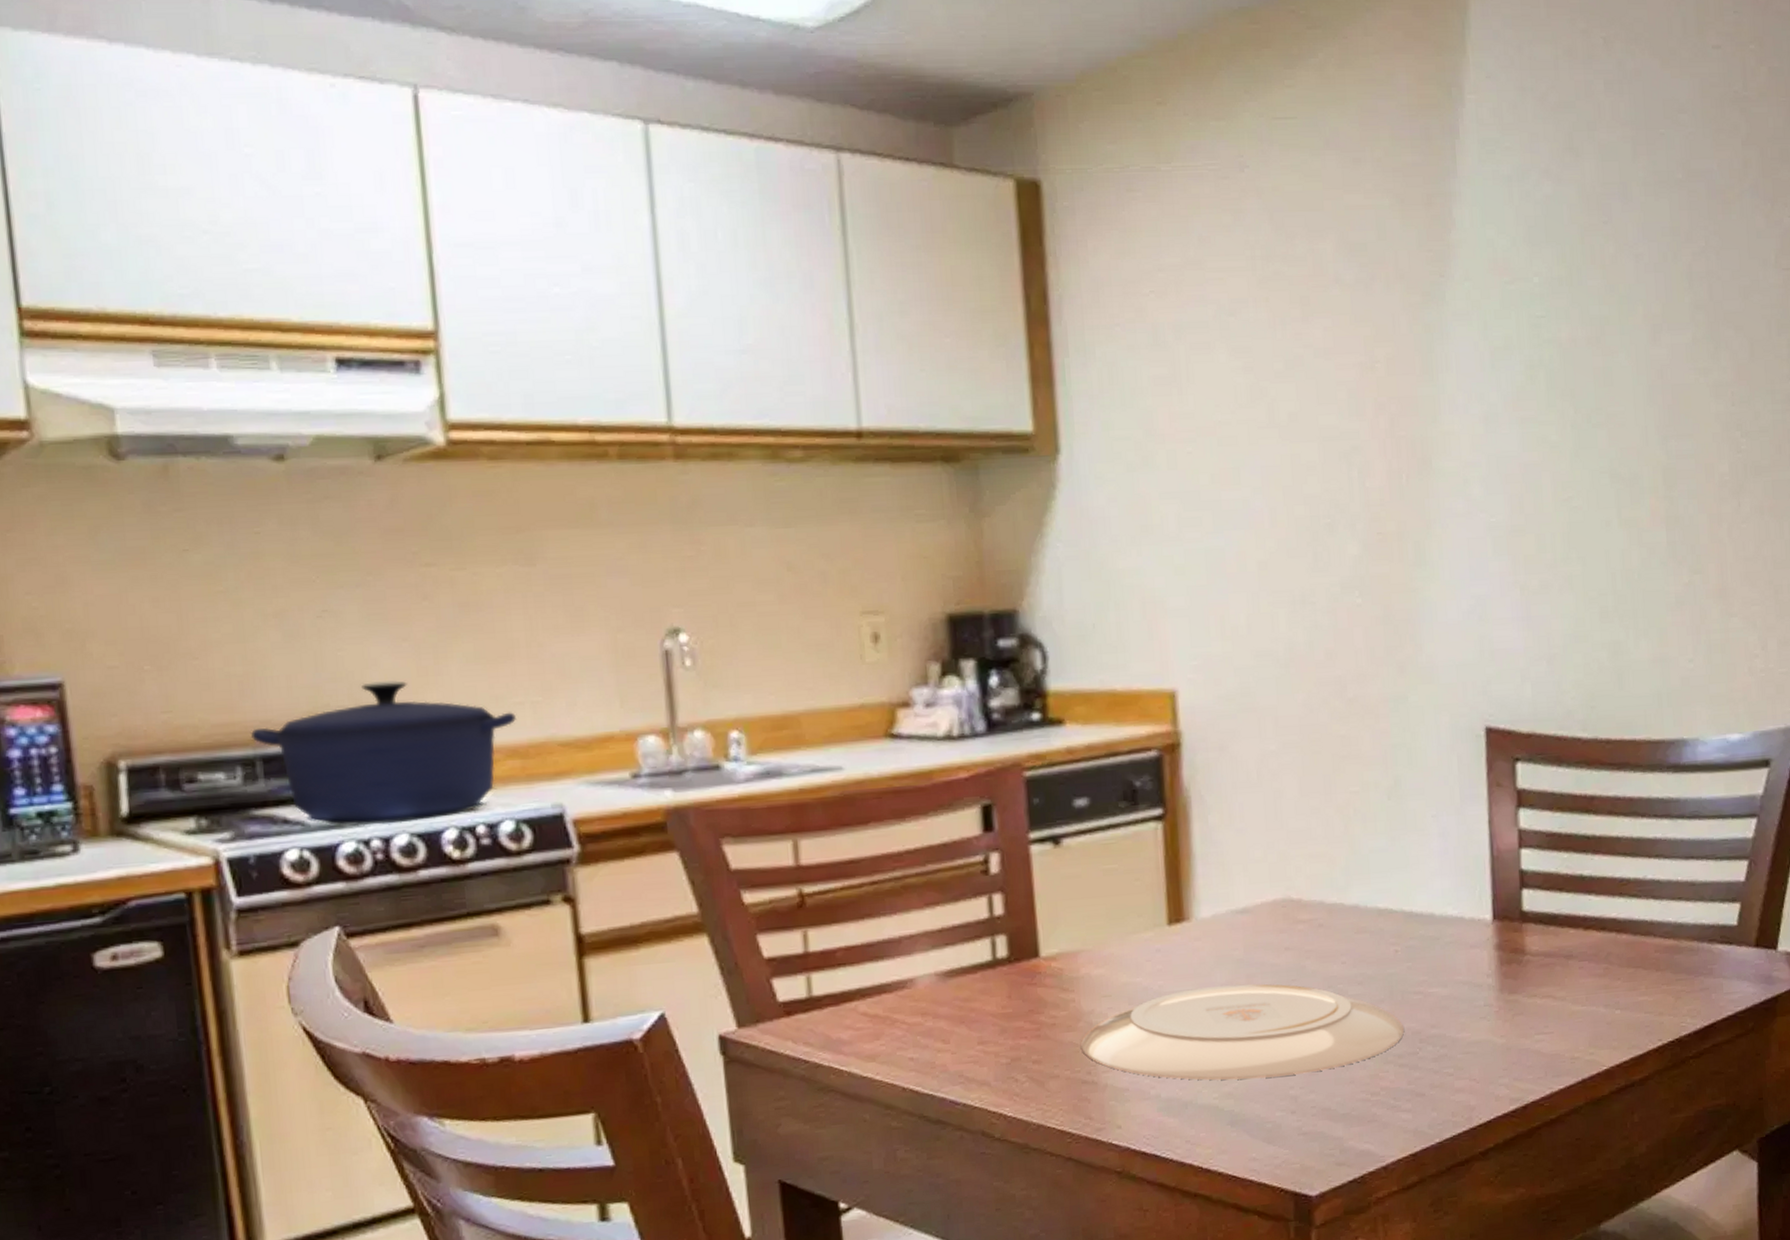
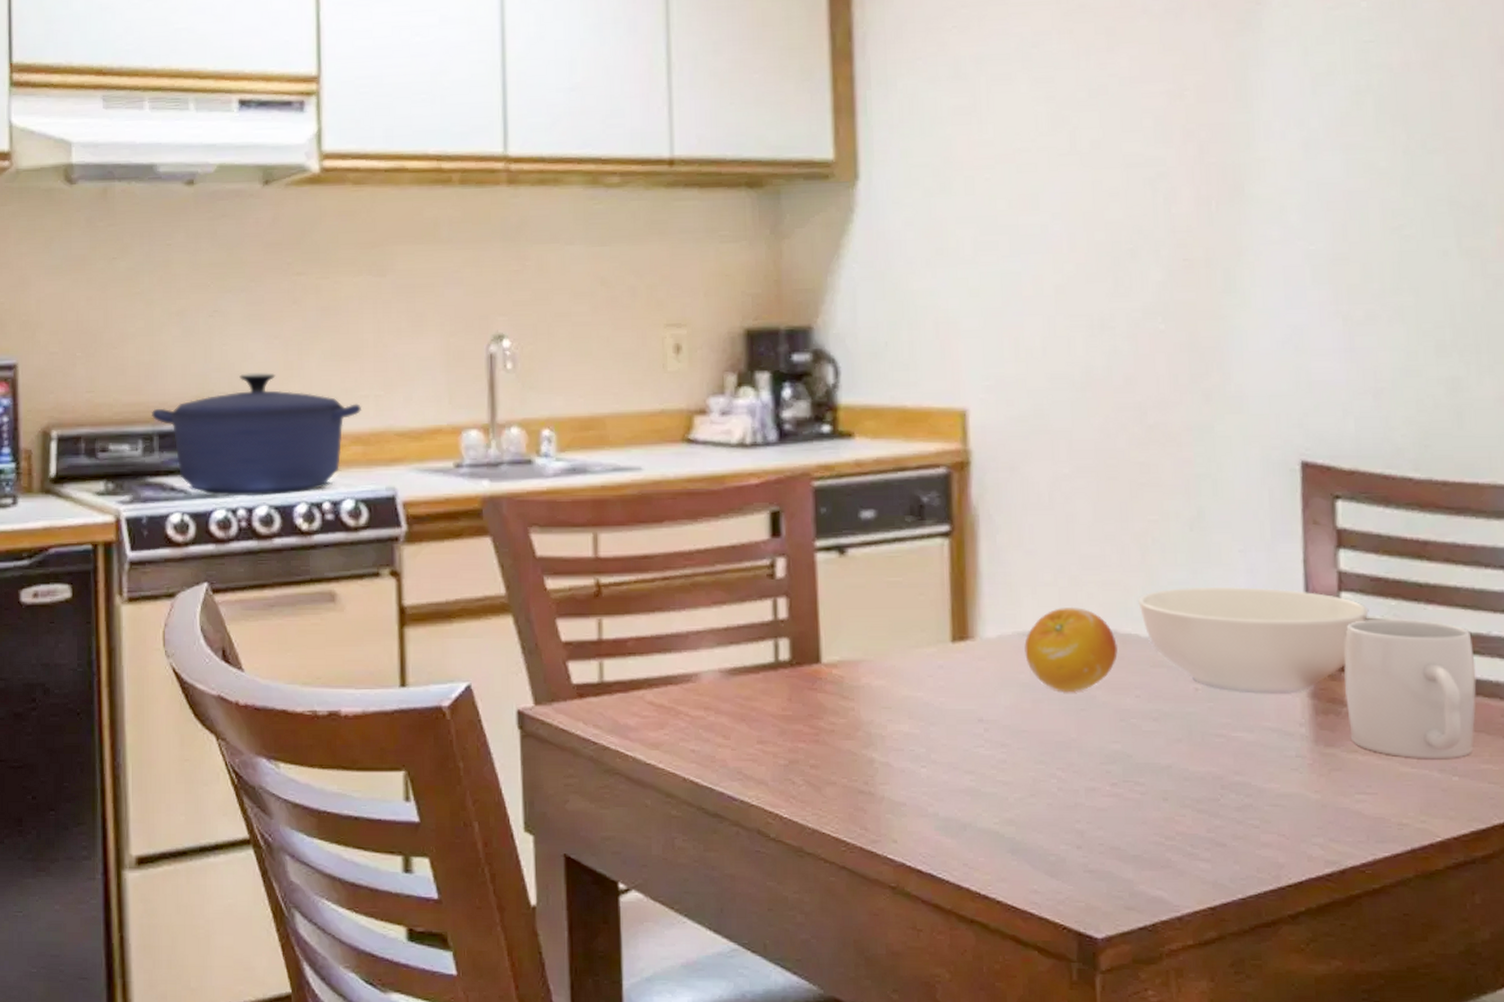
plate: present [1081,984,1404,1080] -> none [859,709,1203,808]
fruit: none [1238,881,1325,965] -> present [1024,606,1118,691]
bowl: none [1342,850,1545,950] -> present [1138,586,1369,694]
mug: none [1524,870,1635,997] -> present [1344,619,1477,759]

